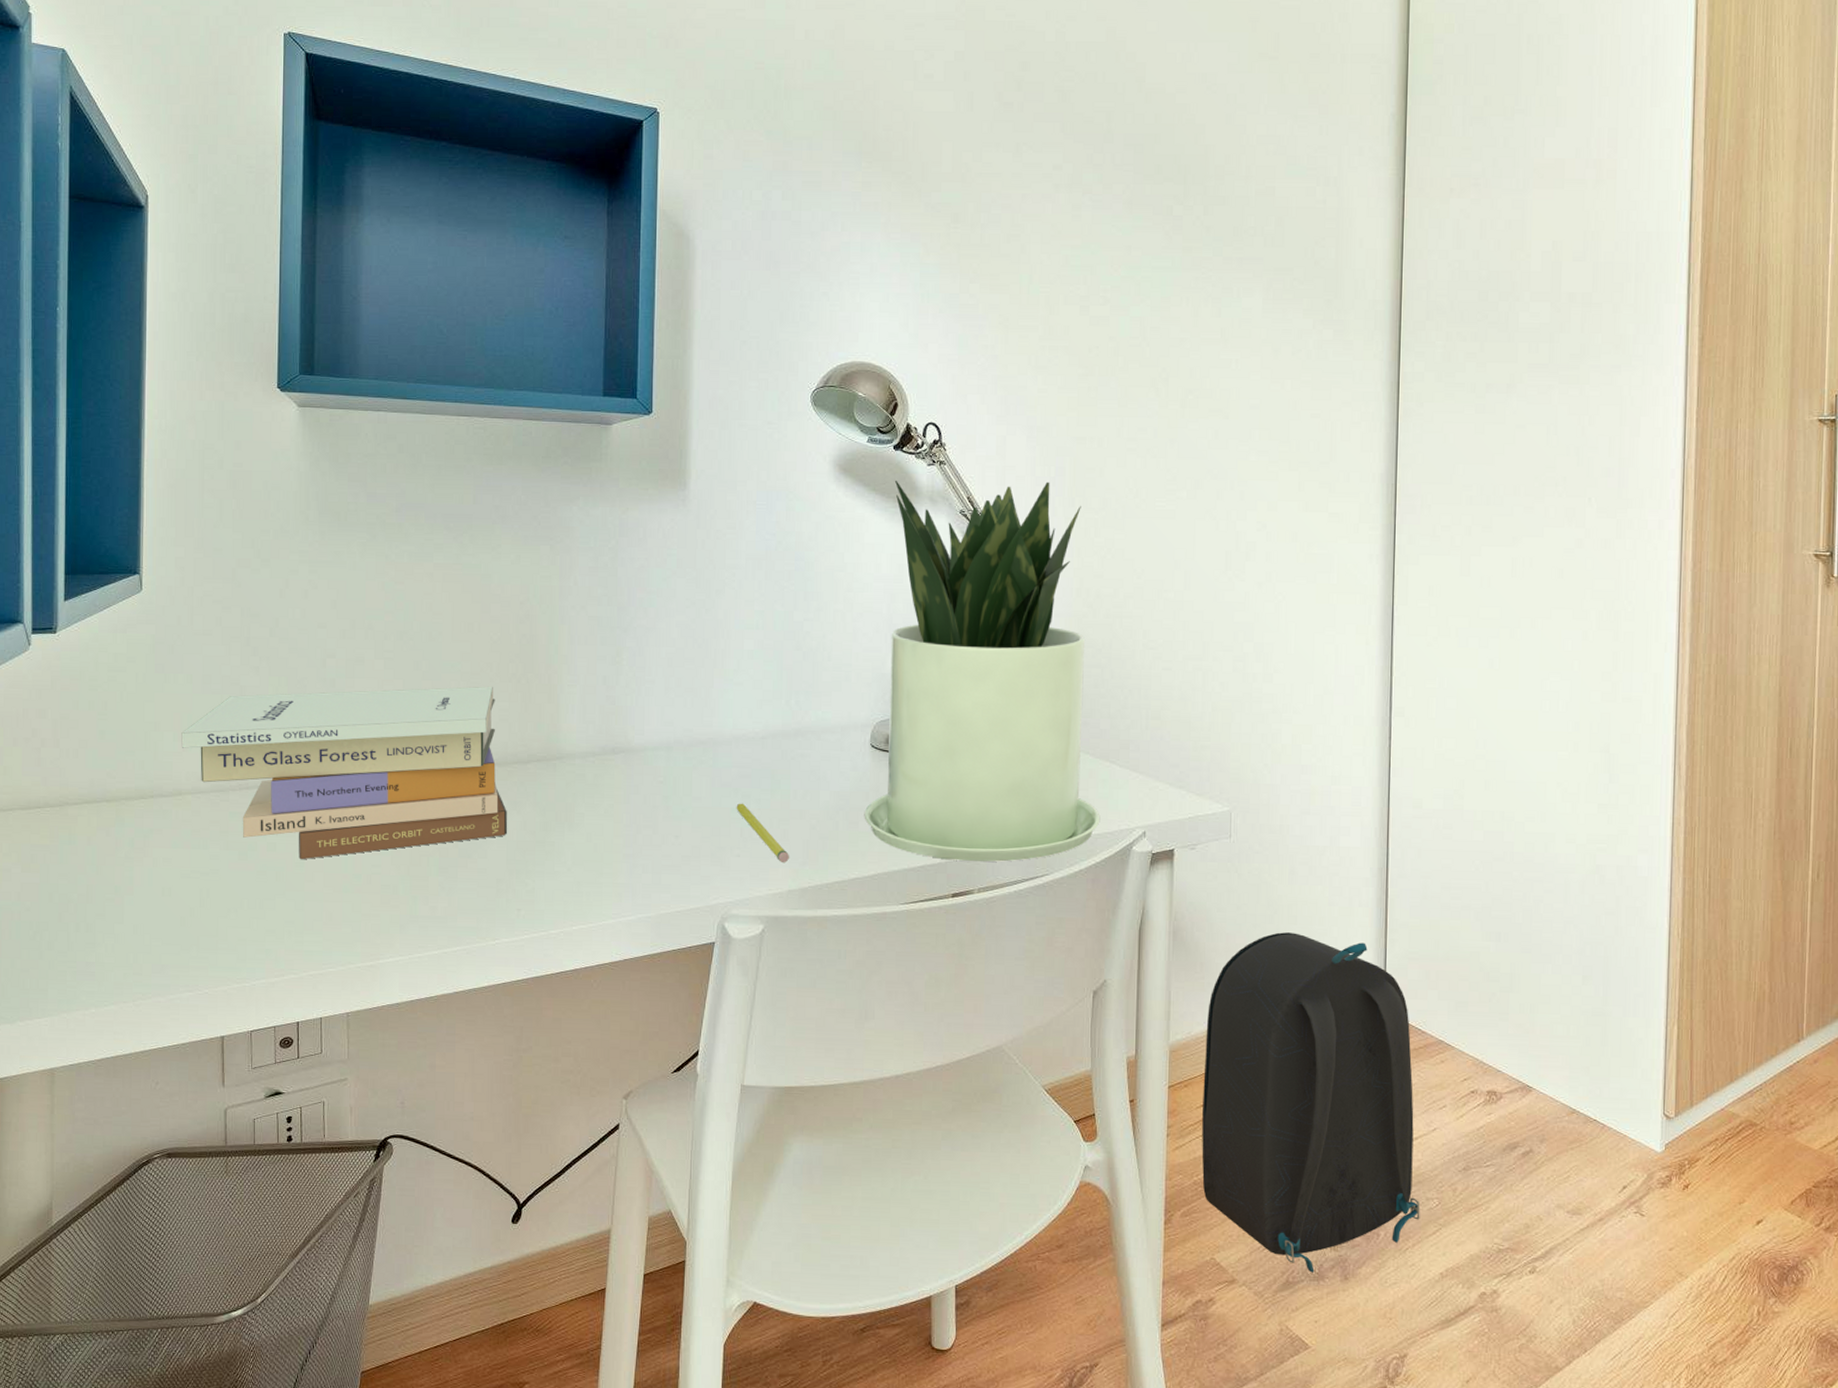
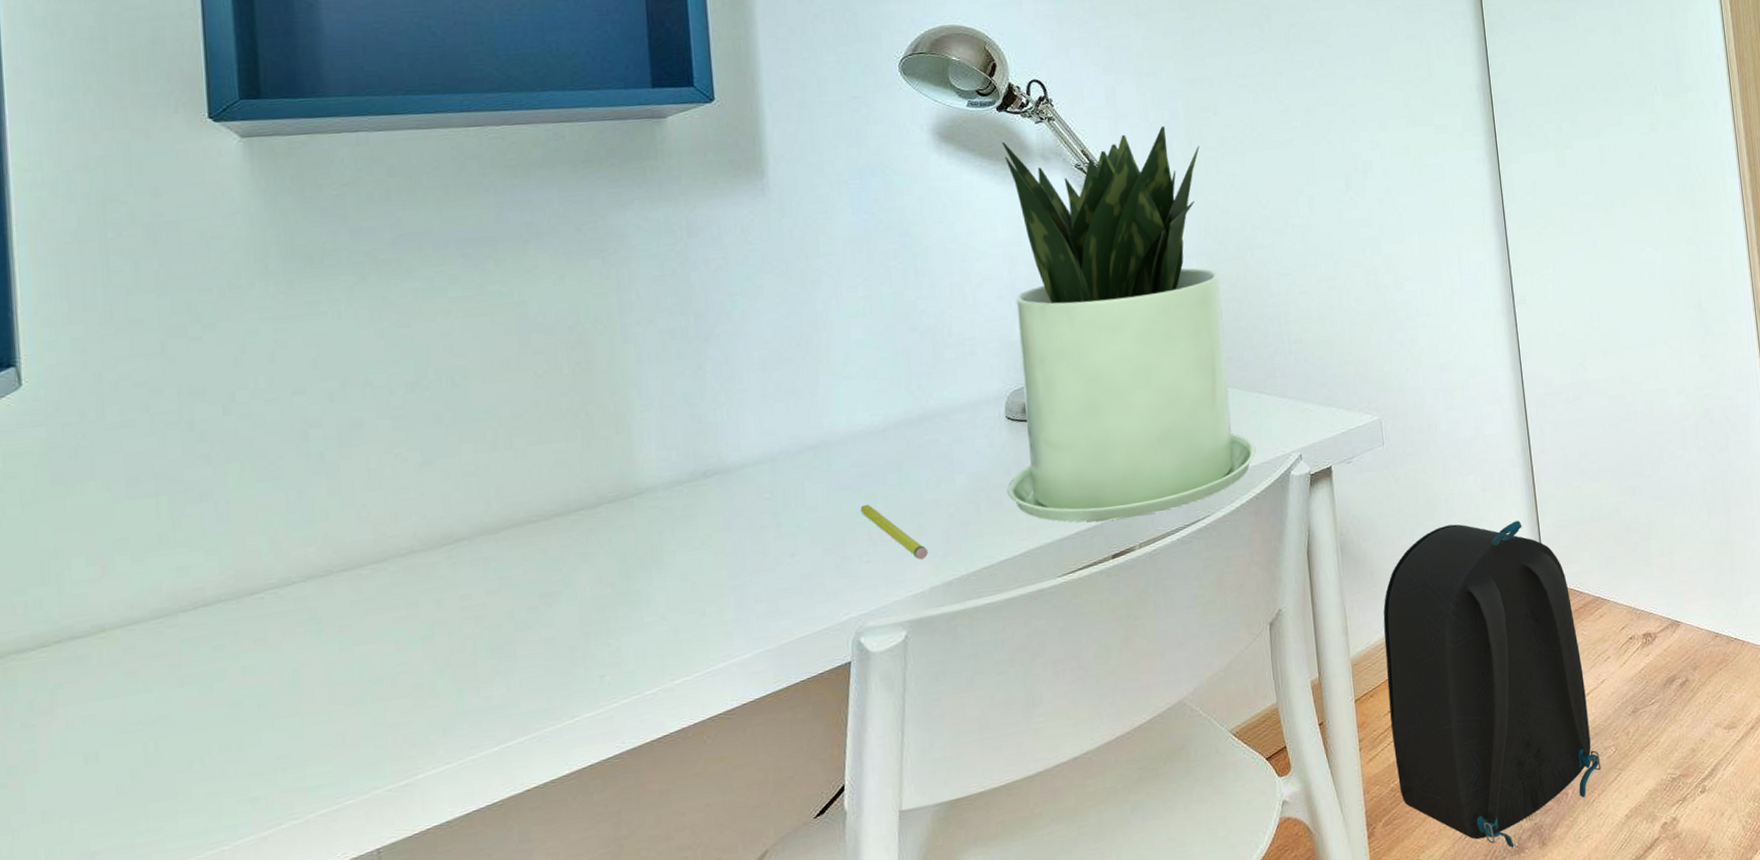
books: present [181,686,507,860] -> none [98,427,577,678]

